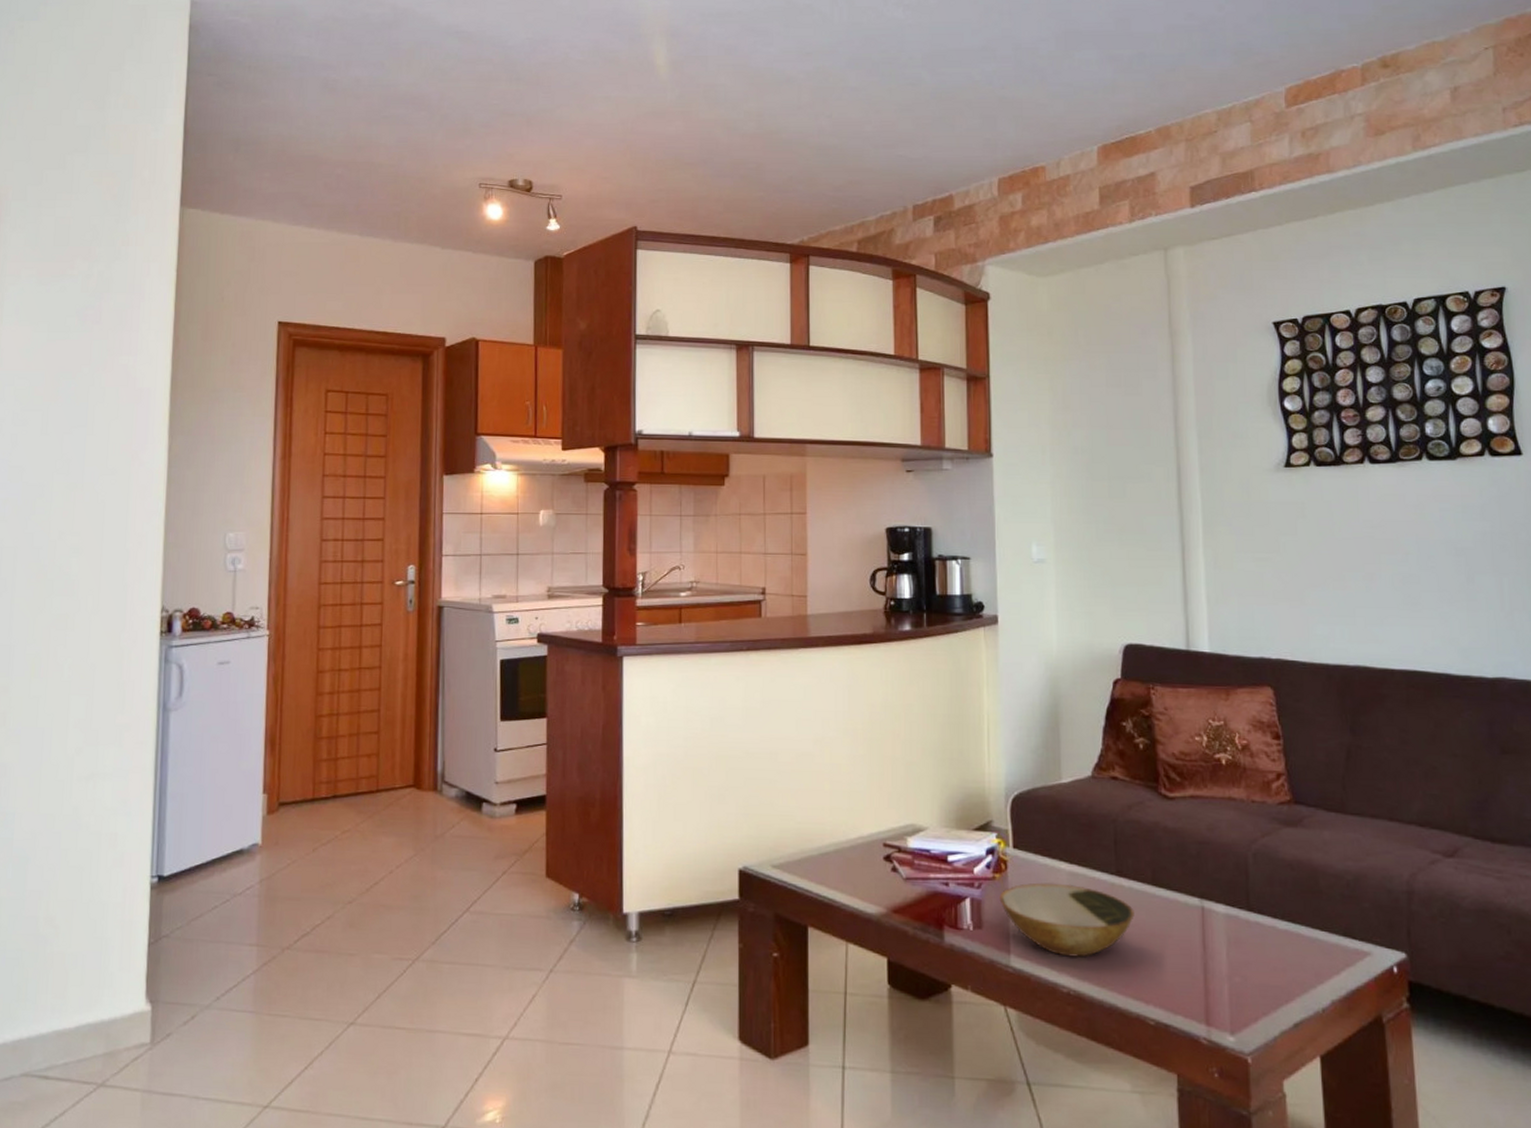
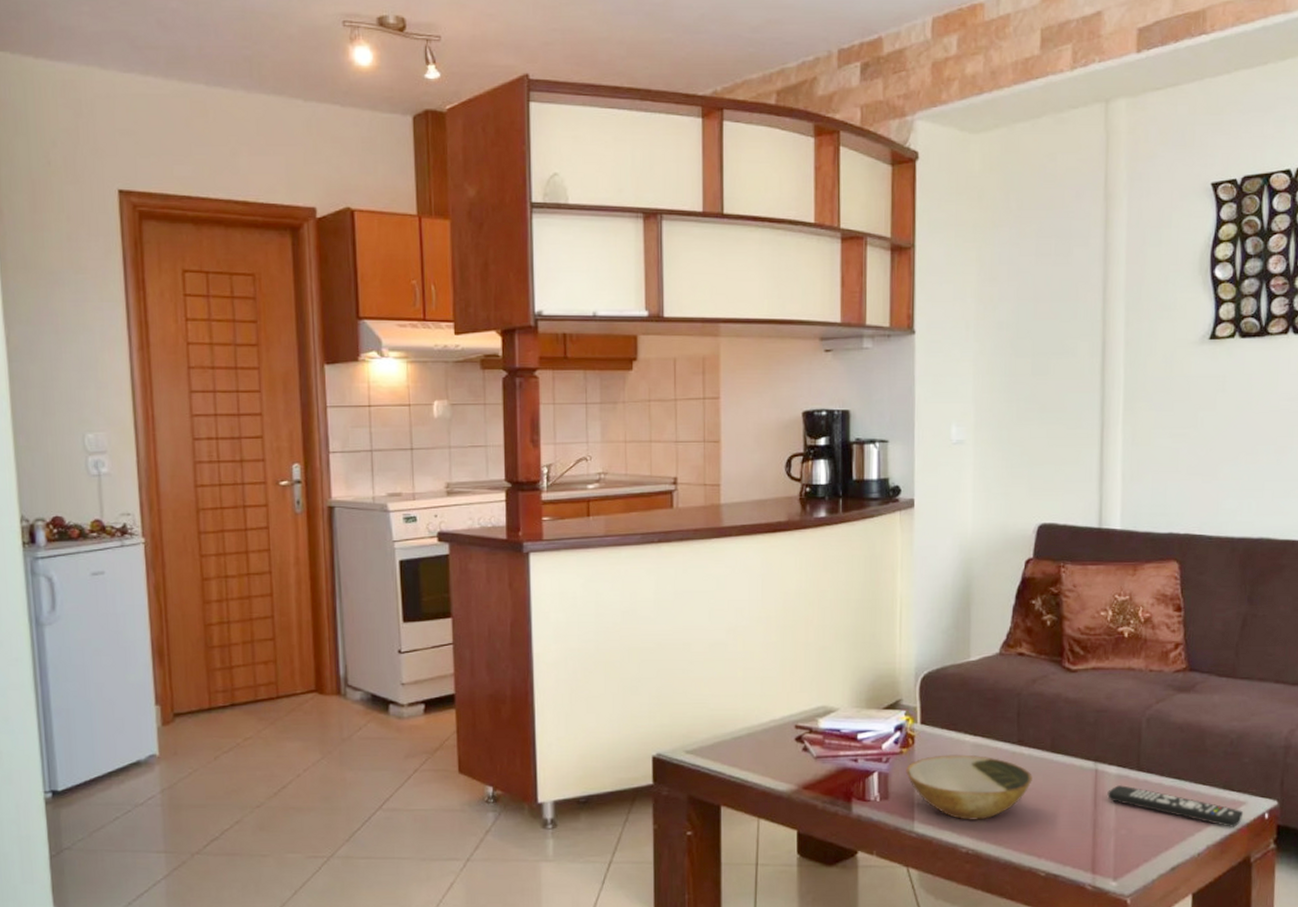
remote control: none [1216,926,1370,981] -> present [1107,785,1244,827]

